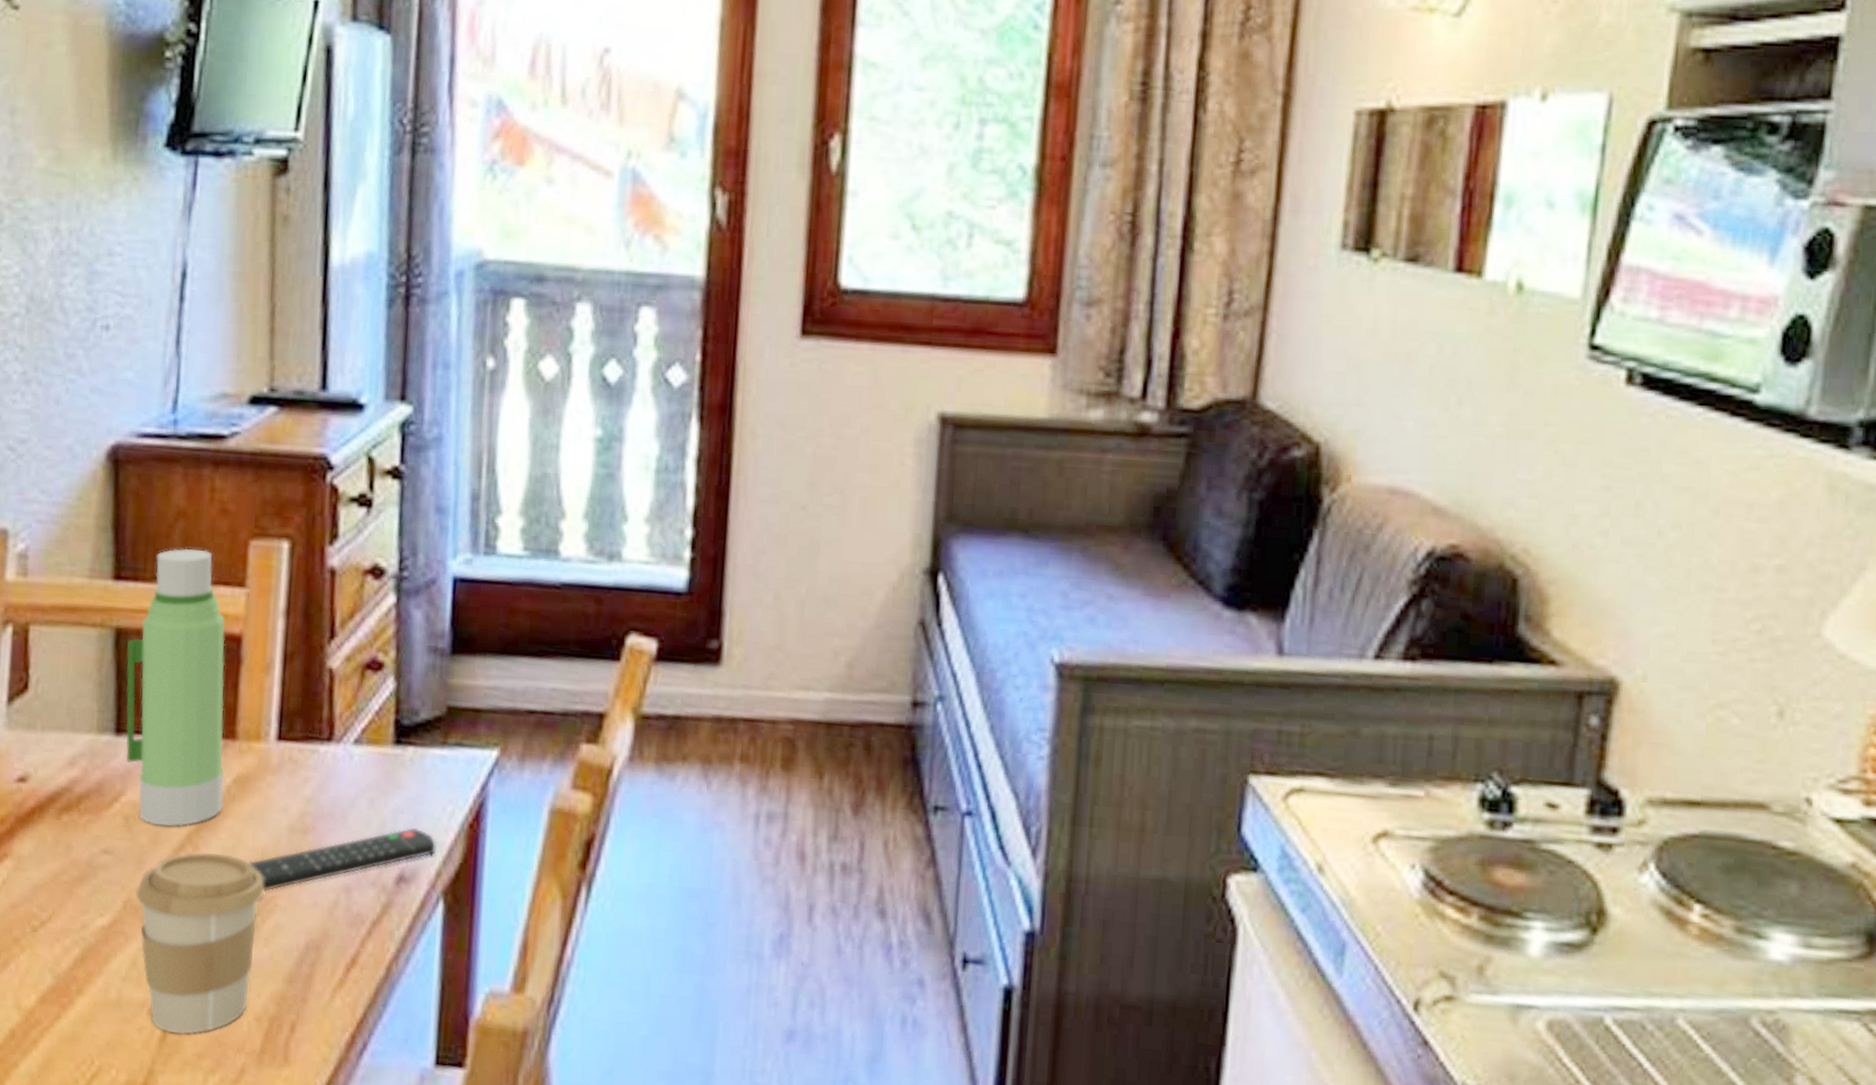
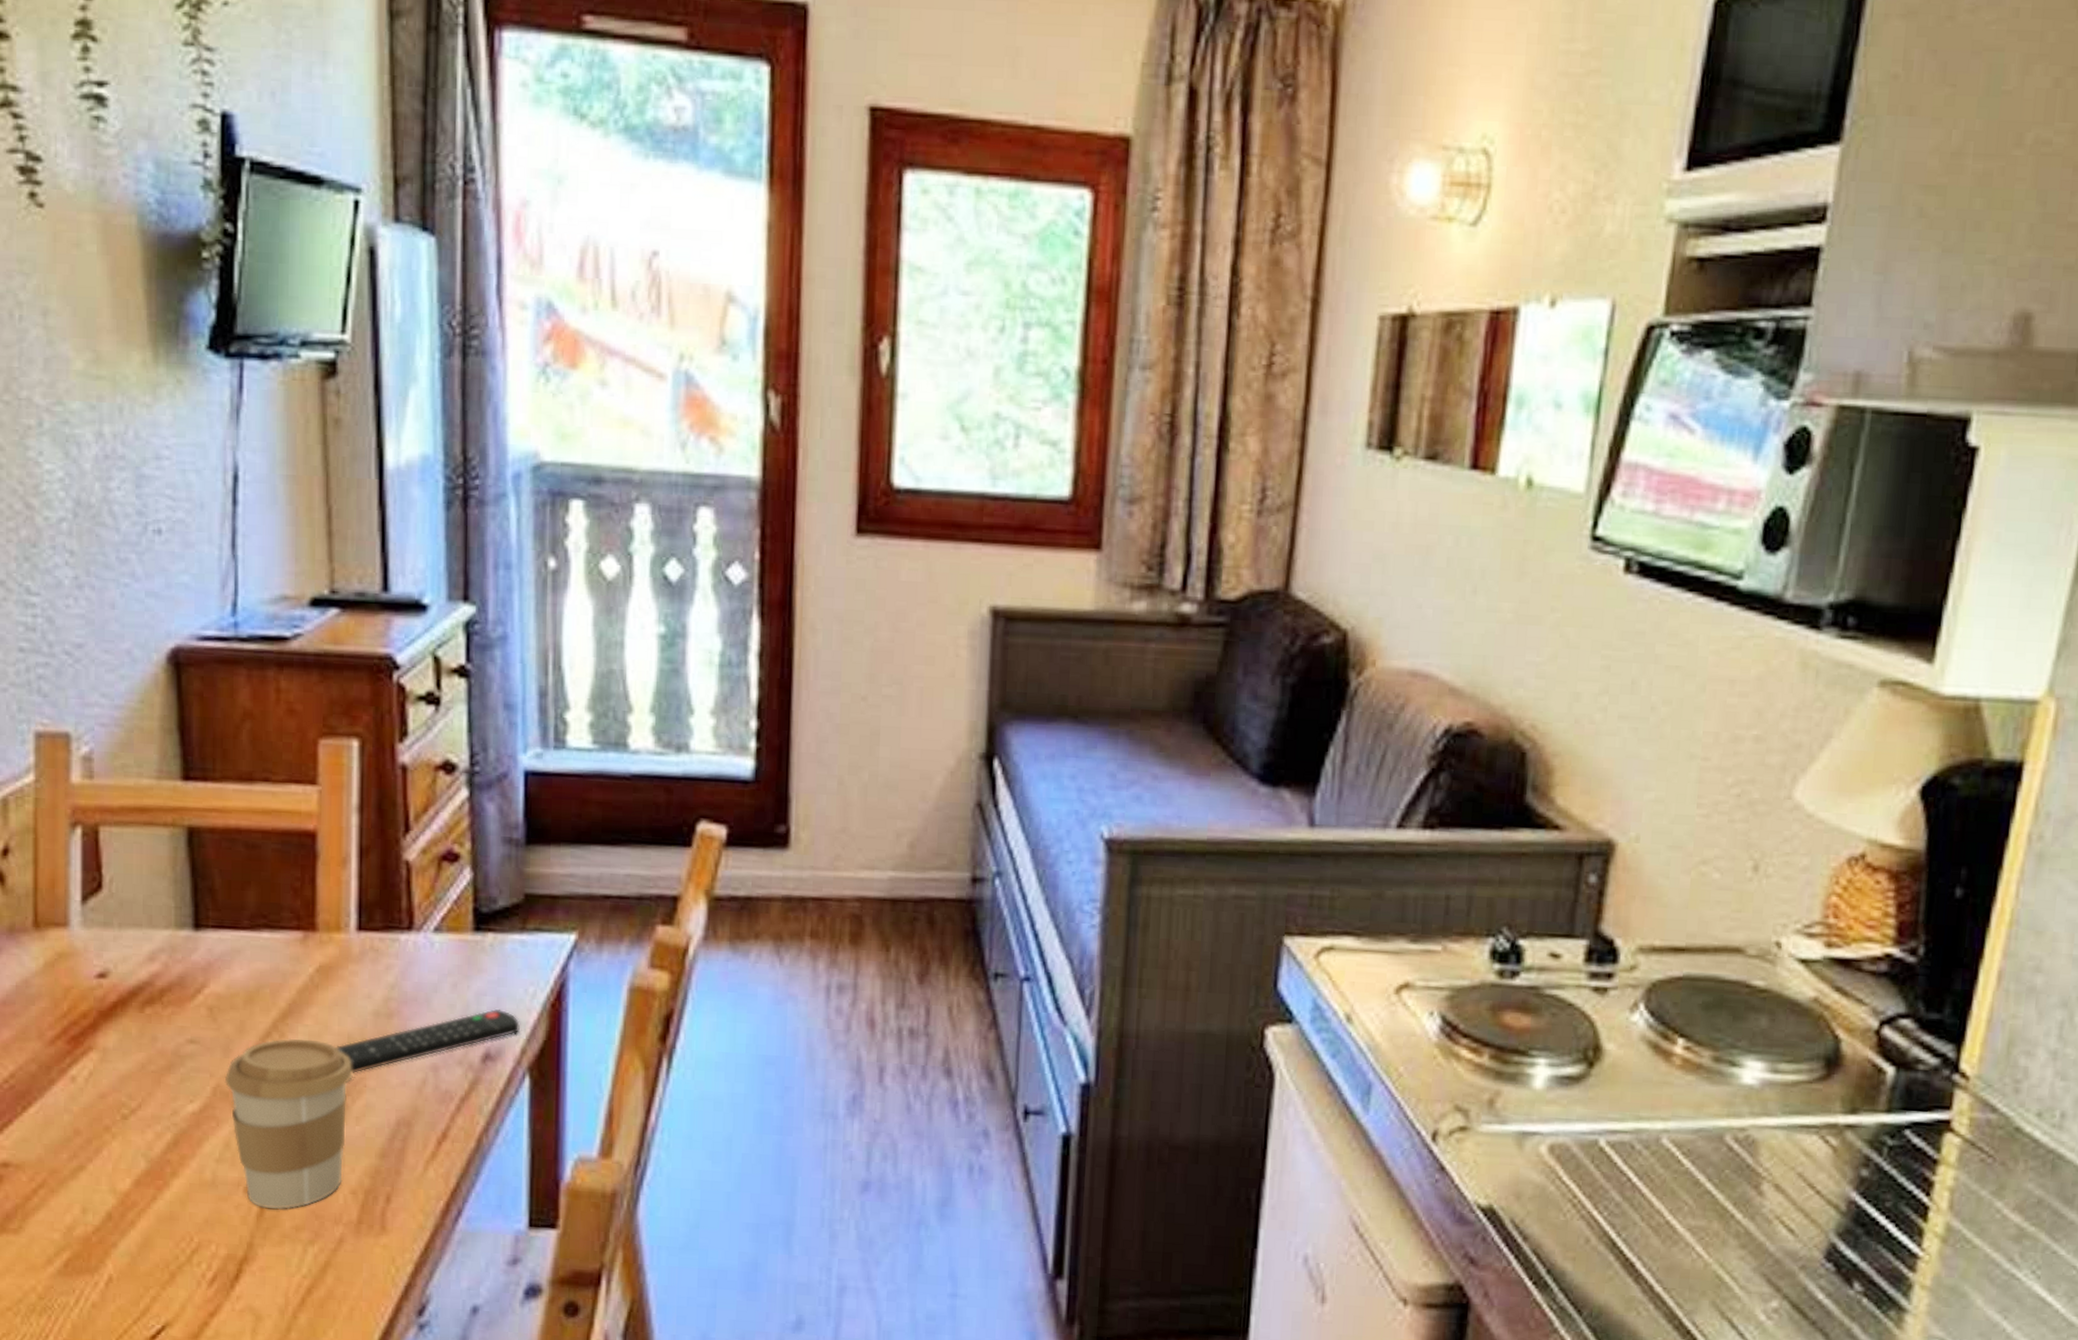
water bottle: present [125,548,225,827] -> none [200,748,308,1016]

